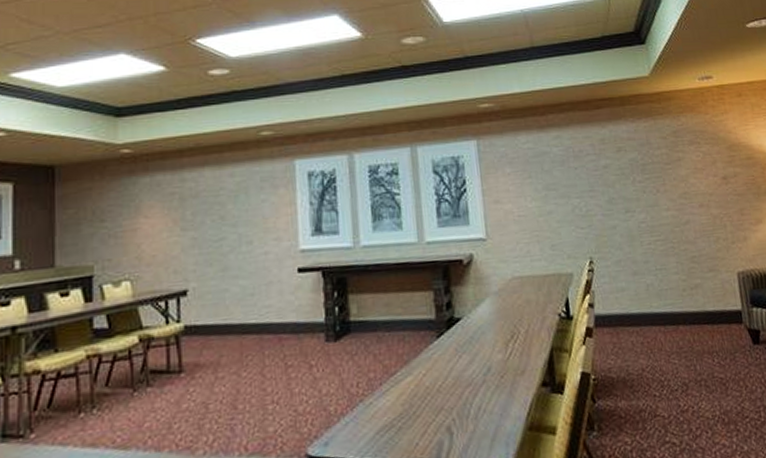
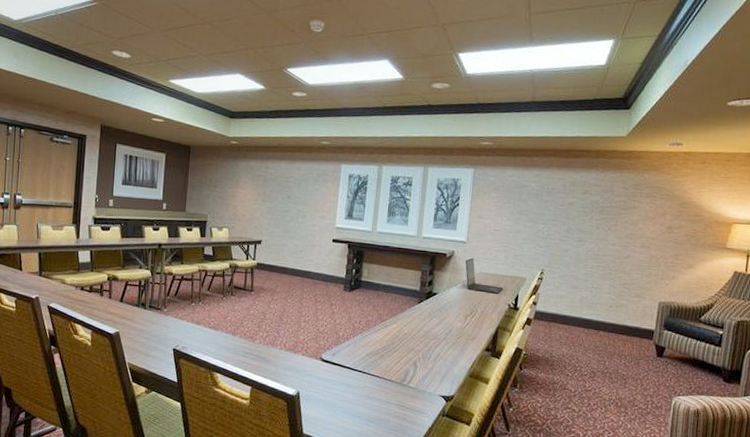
laptop: none [489,259,547,305] -> present [465,258,504,295]

